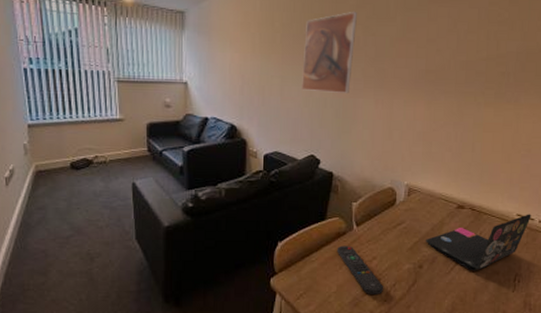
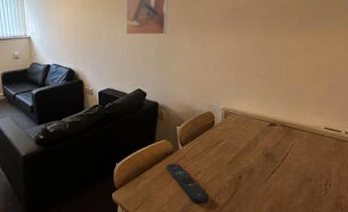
laptop: present [426,214,531,271] -> none [243,126,338,179]

